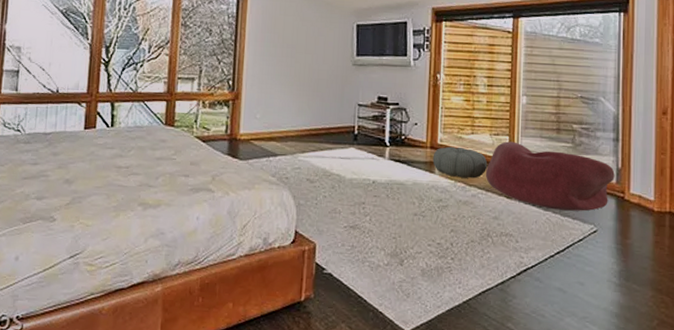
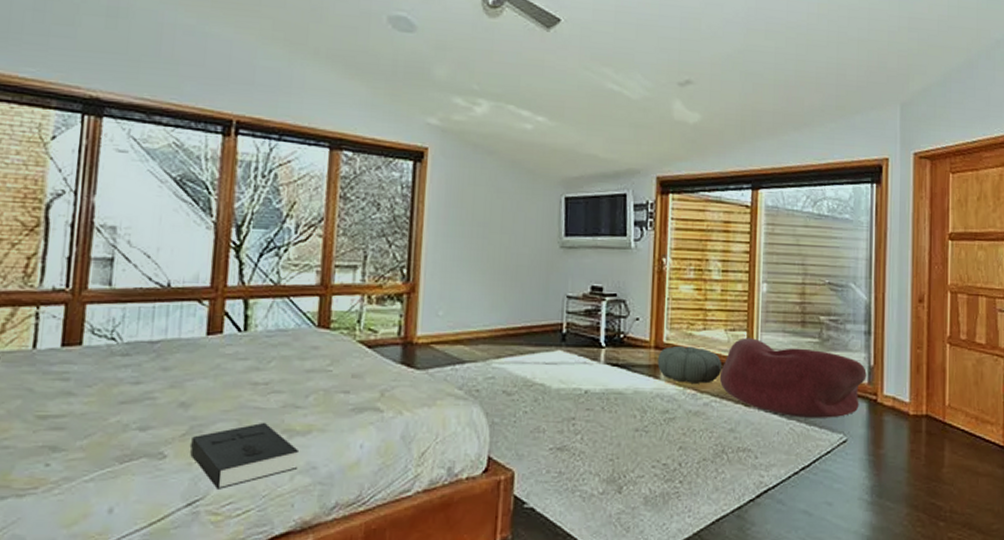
booklet: none [73,196,152,247] -> present [190,422,300,489]

